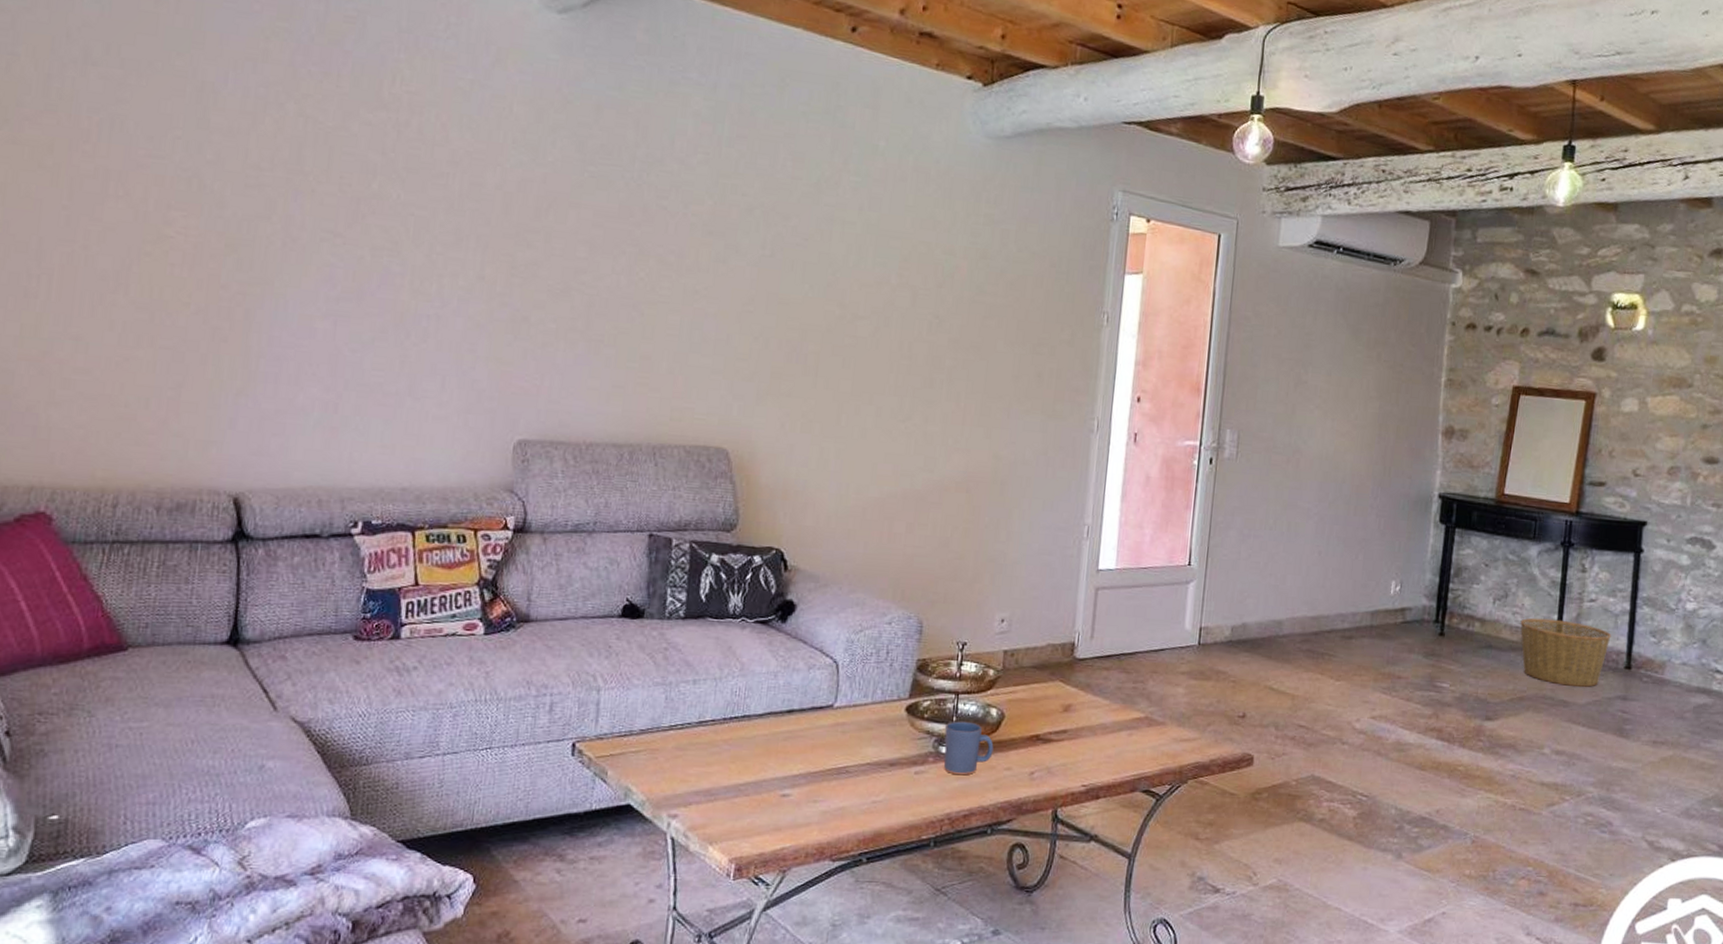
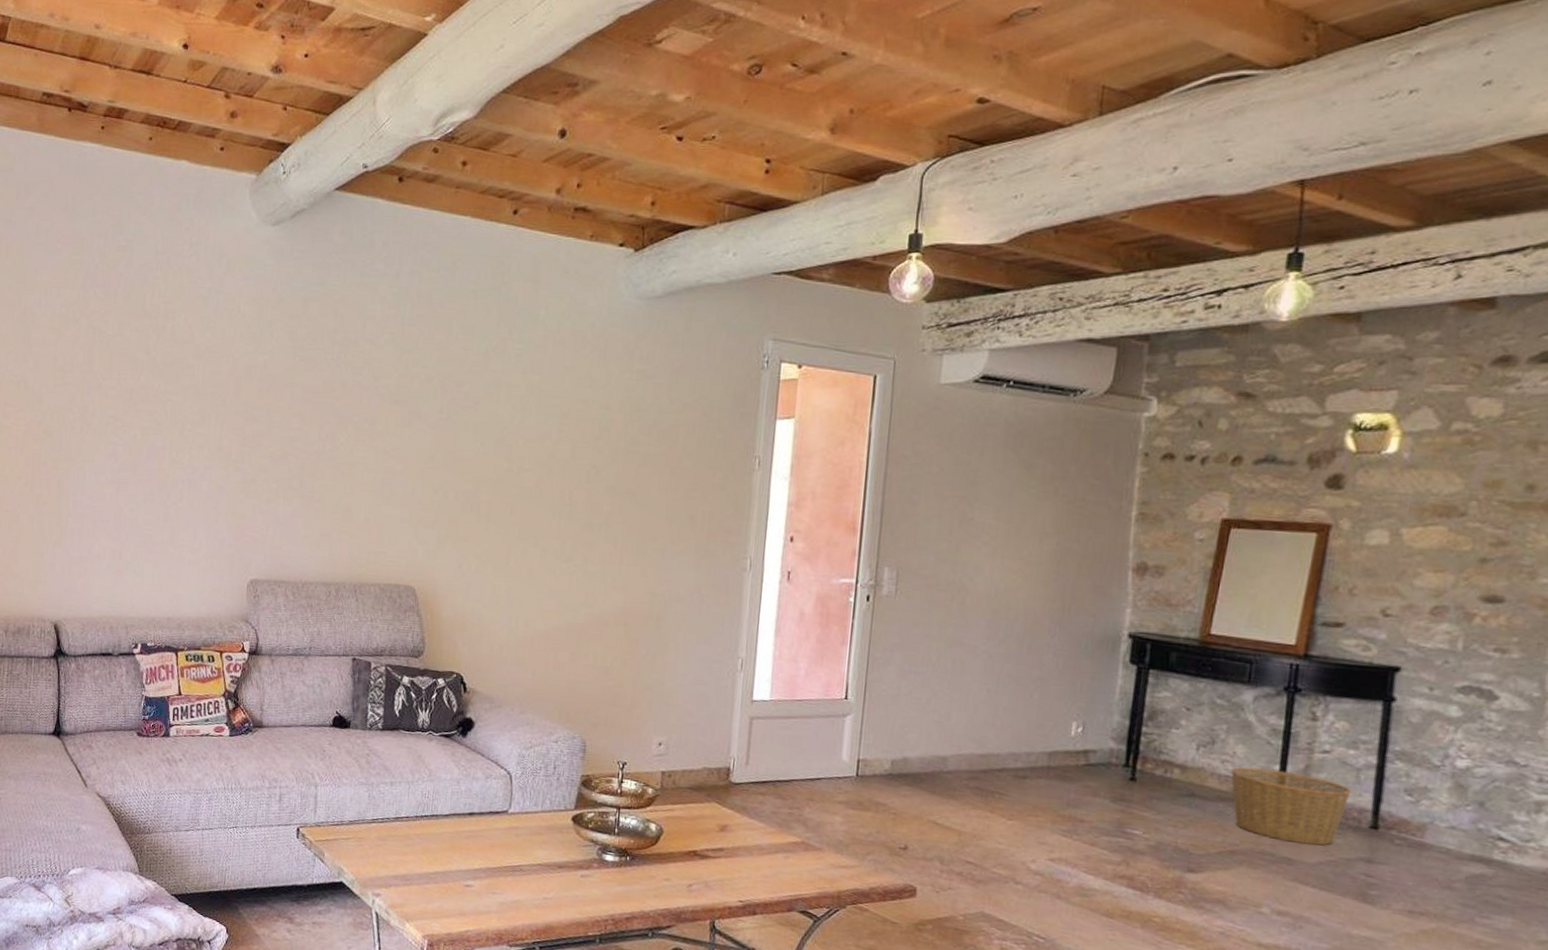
mug: present [944,721,994,776] -> none [607,832,654,882]

